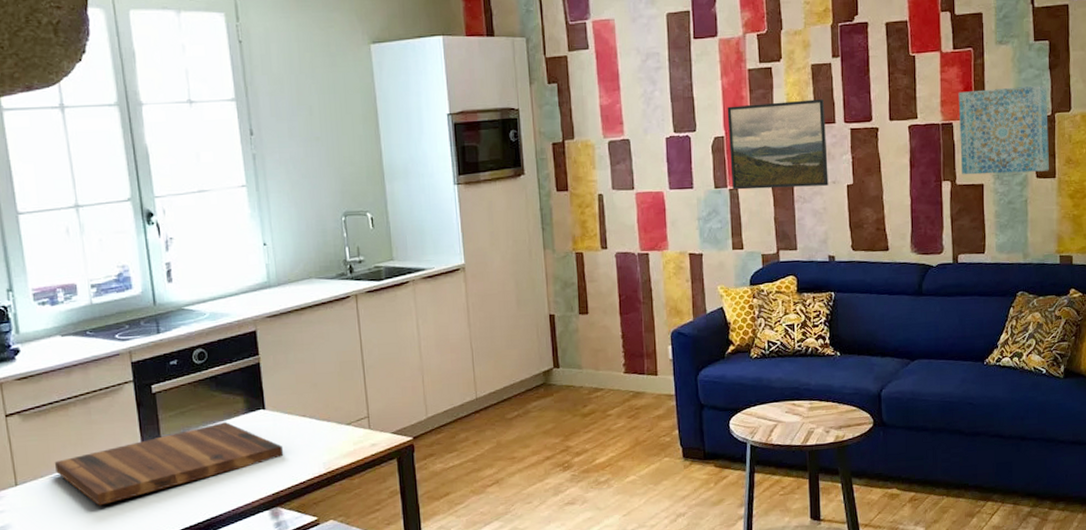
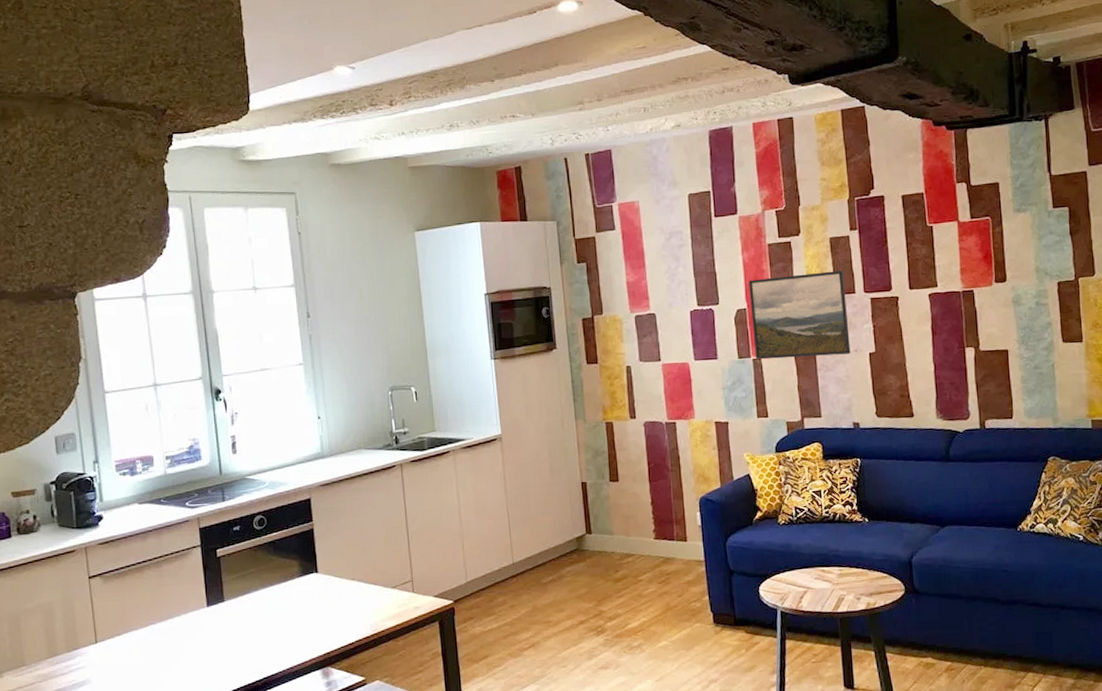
cutting board: present [55,422,284,506] -> none [130,585,335,663]
wall art: present [958,85,1049,175] -> none [978,250,1075,341]

